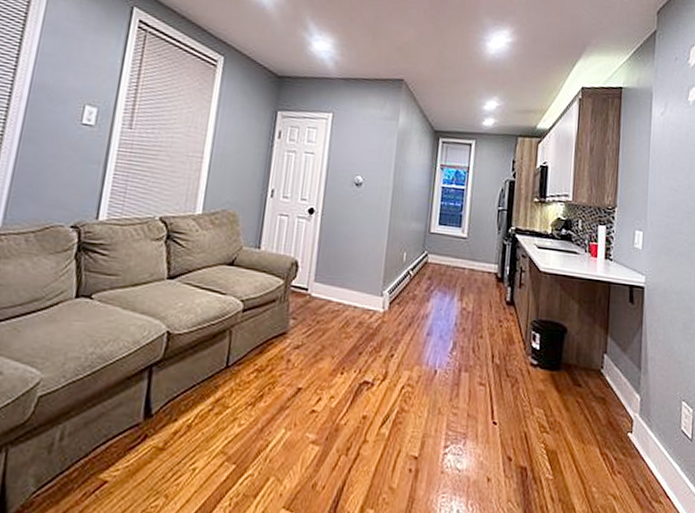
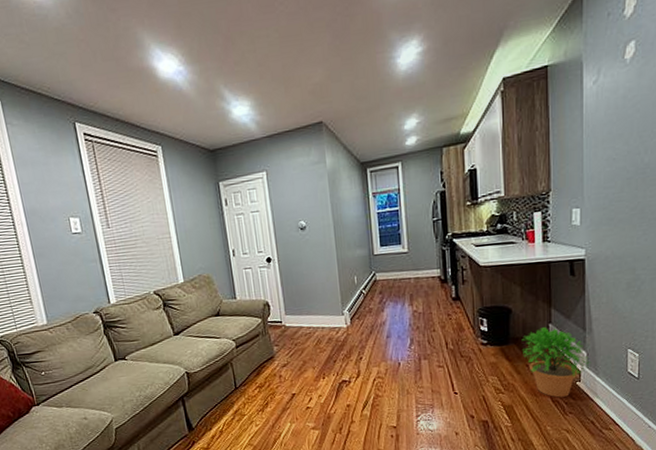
potted plant: none [574,356,645,450] -> present [521,326,591,398]

